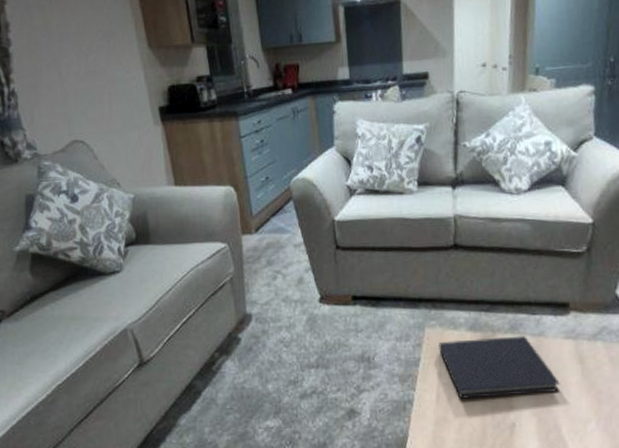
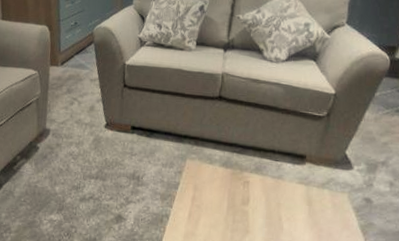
diary: present [439,336,560,399] -> none [195,172,290,226]

